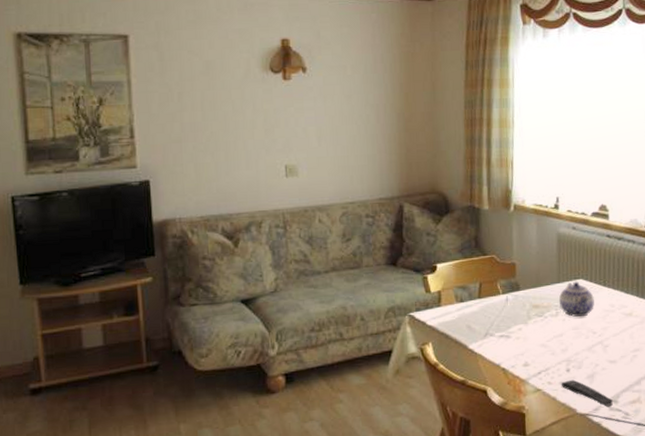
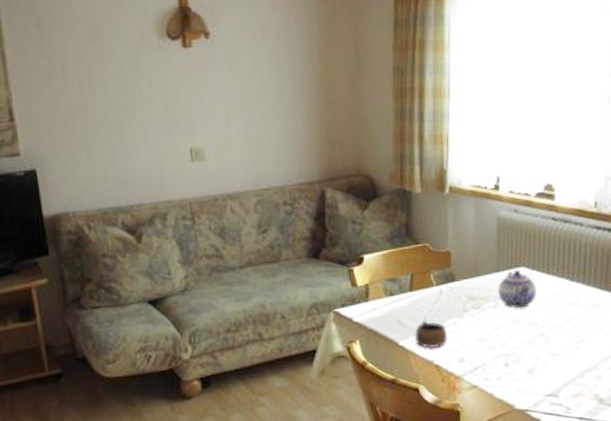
cup: none [483,326,513,353] -> present [415,321,447,349]
remote control: present [561,379,613,408] -> none [498,374,554,403]

